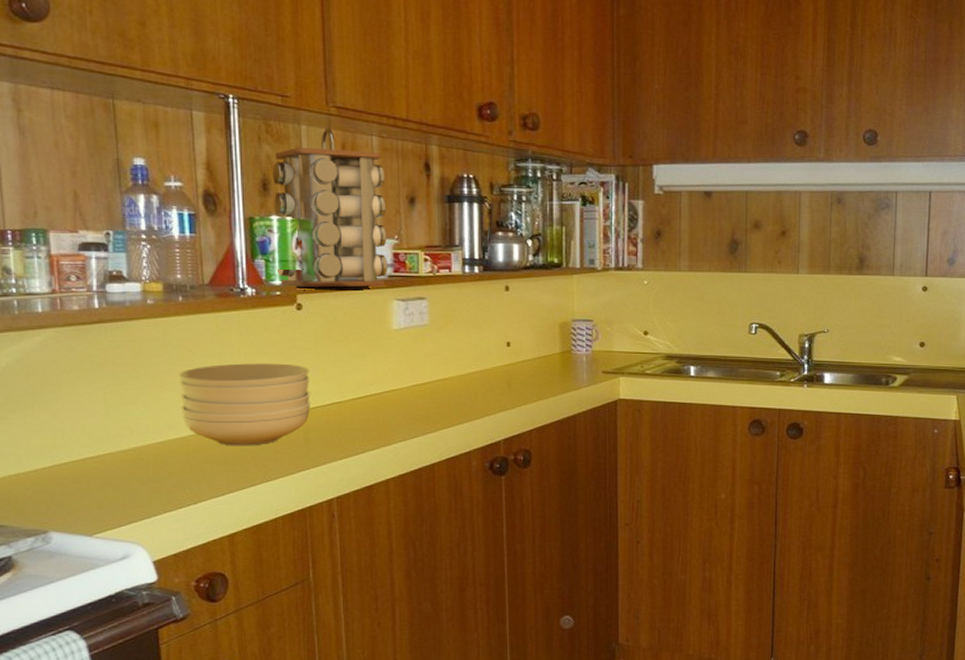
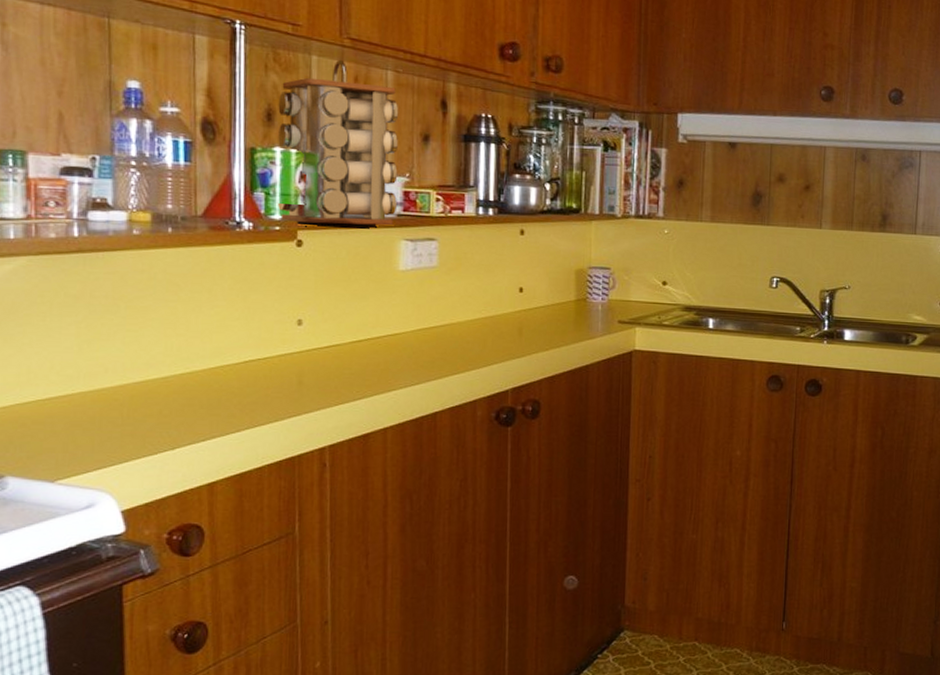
bowl: present [179,363,311,446] -> none [162,300,308,389]

